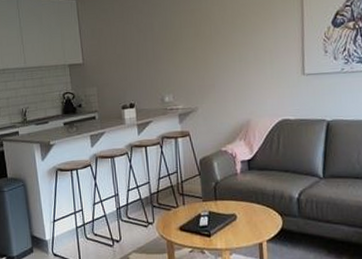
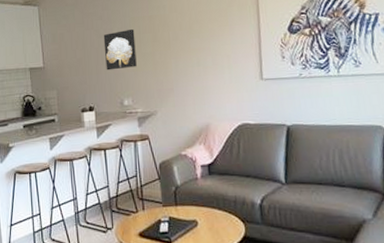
wall art: none [143,23,178,67] -> present [103,29,137,71]

